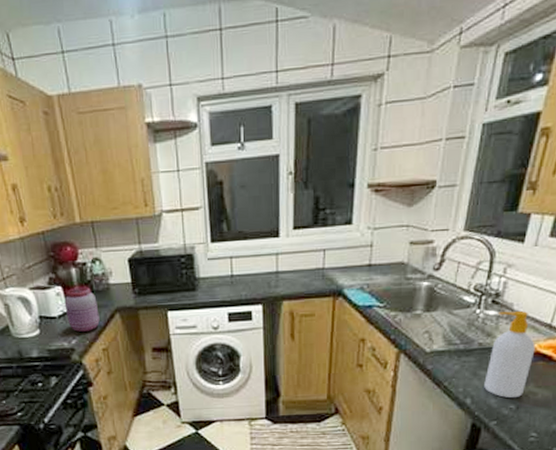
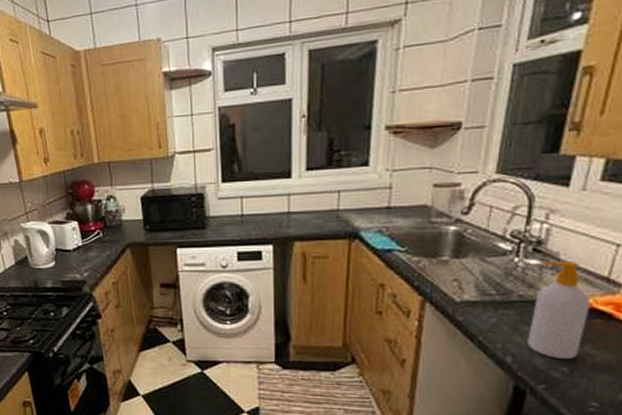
jar: present [64,286,100,333] -> none [79,222,111,266]

